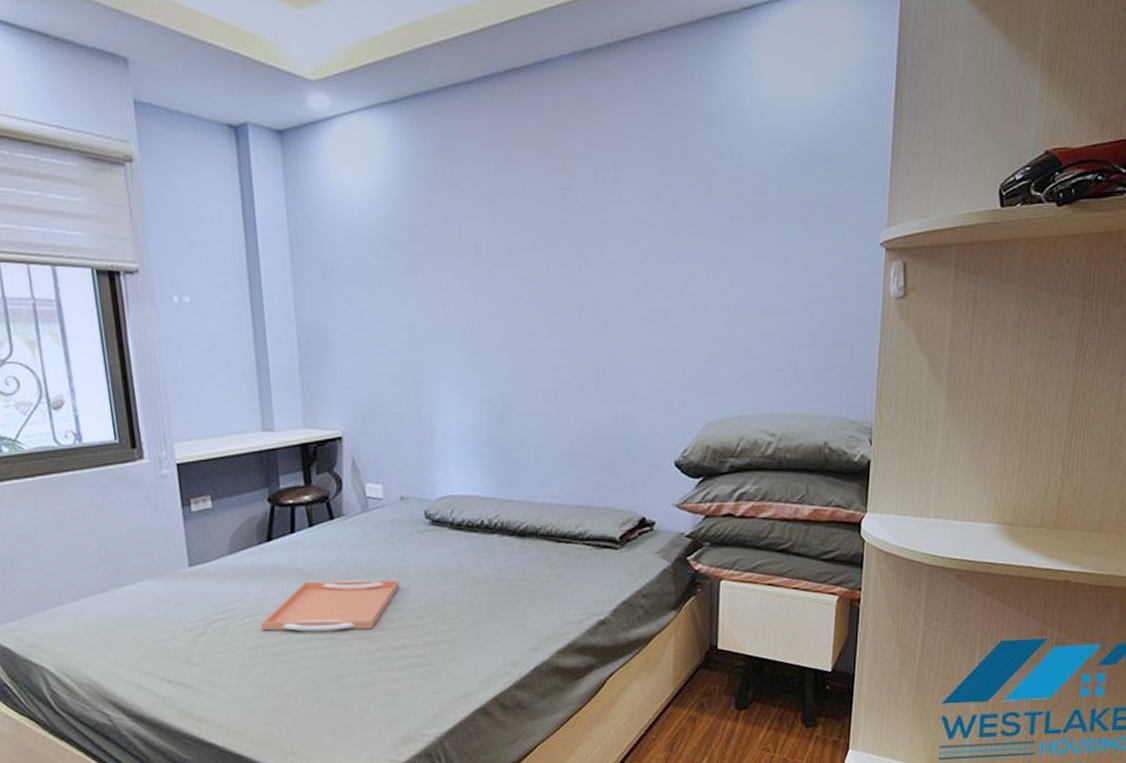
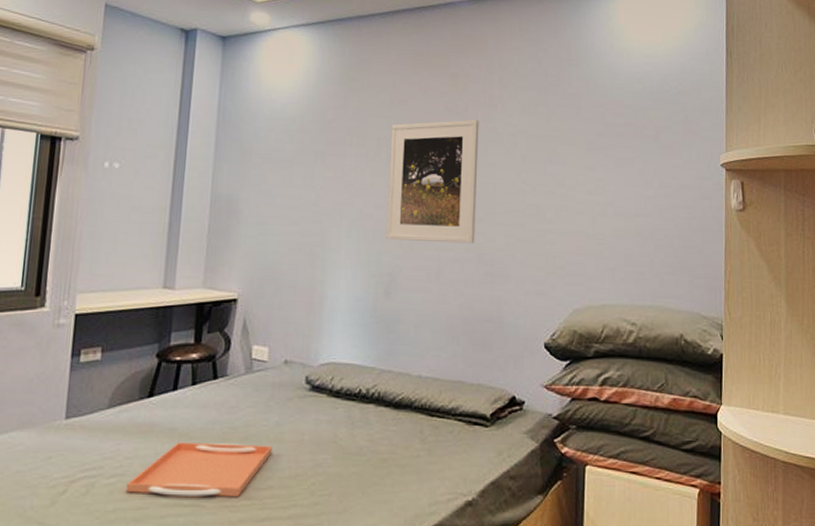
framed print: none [489,211,594,361] -> present [385,119,479,244]

